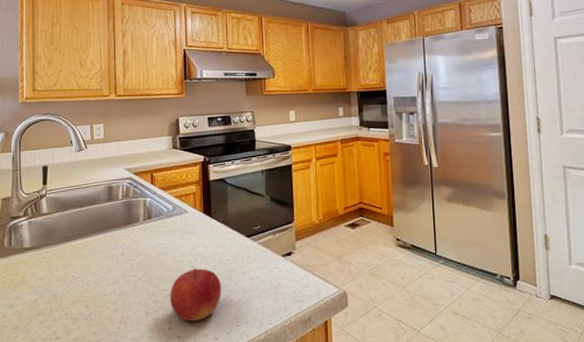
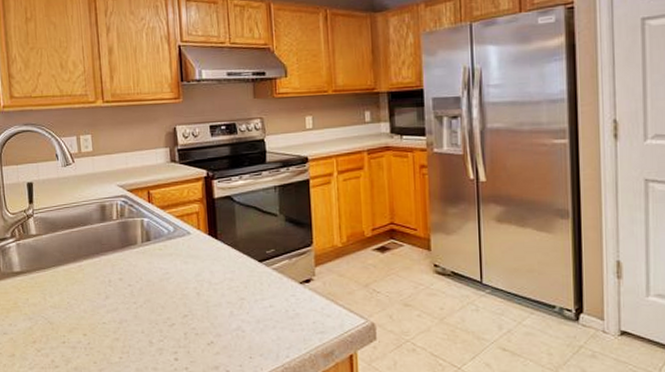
fruit: present [170,267,222,321] -> none [175,294,232,352]

